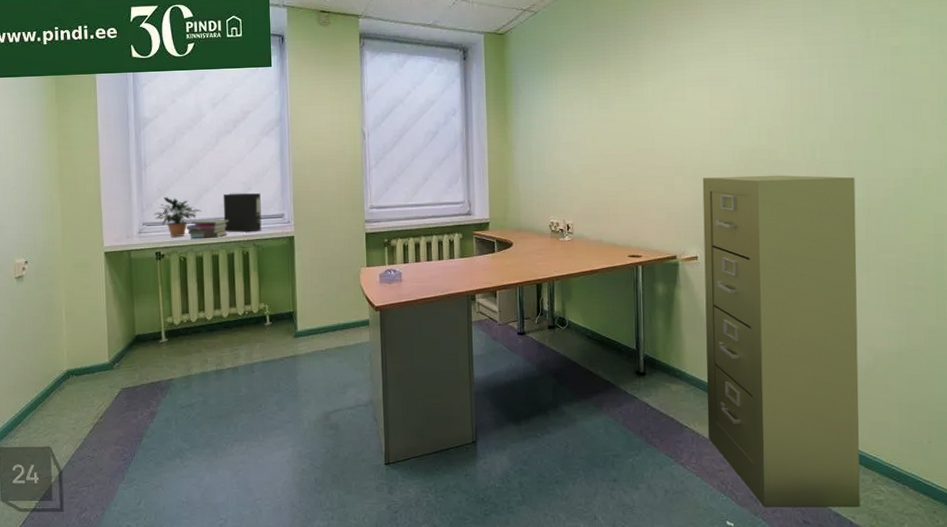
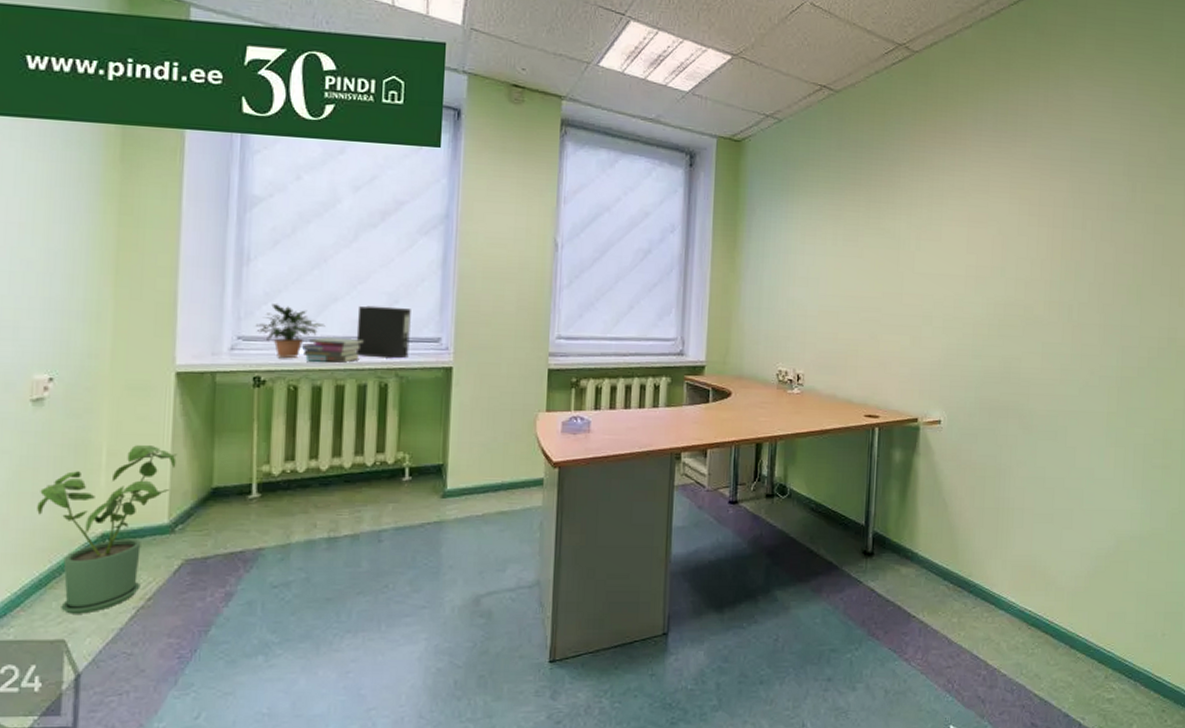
house plant: none [25,306,110,428] -> present [37,445,177,614]
filing cabinet: present [702,175,860,508] -> none [937,330,1110,709]

